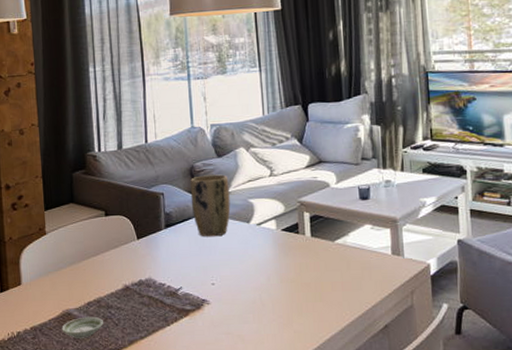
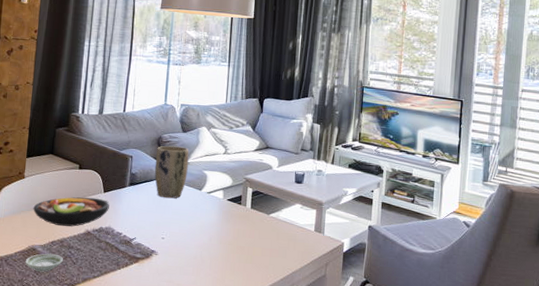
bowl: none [61,246,146,284] -> present [33,197,110,227]

